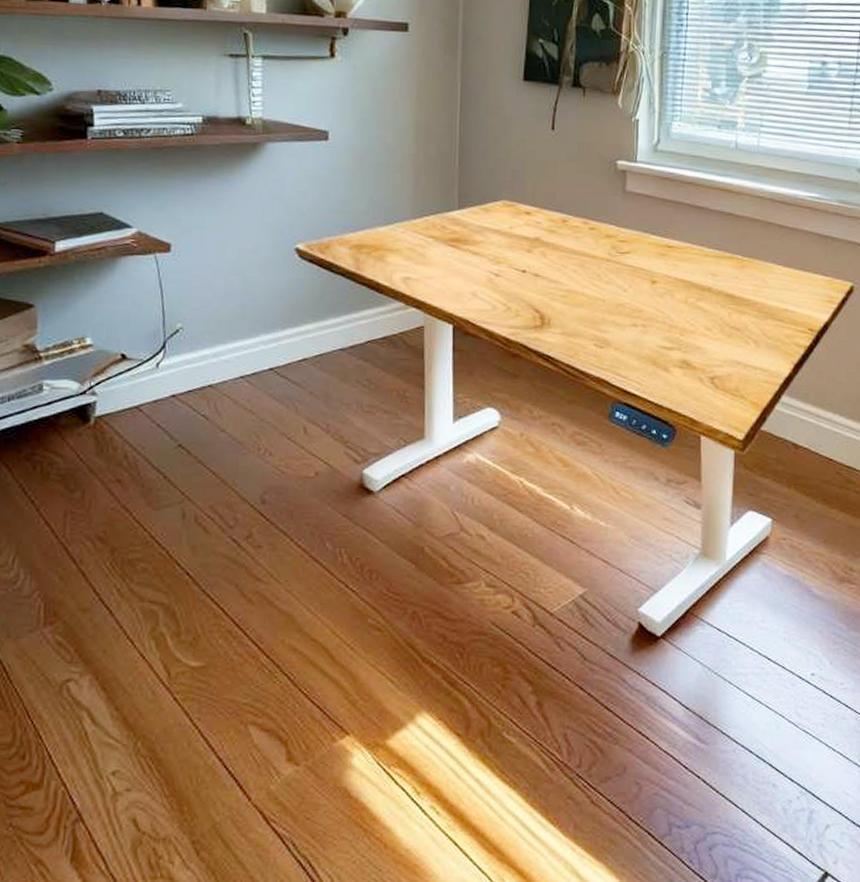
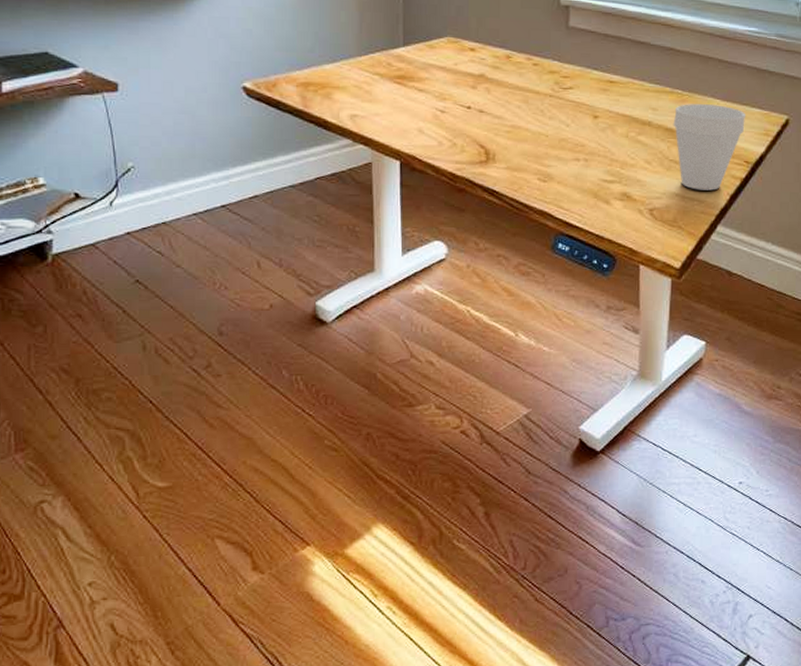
cup: none [733,269,809,359] -> present [673,104,747,191]

